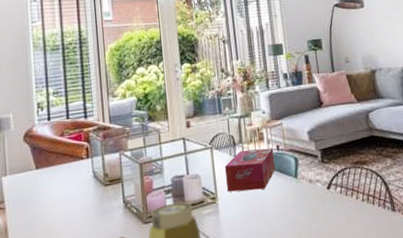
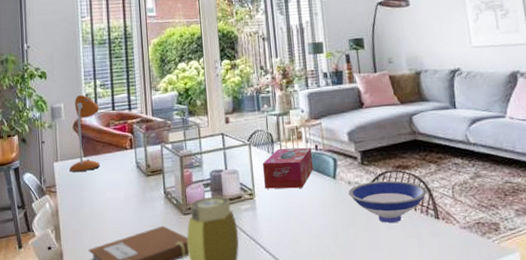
desk lamp: none [19,103,54,186] -> present [69,94,101,172]
bowl: none [309,176,385,219] -> present [348,180,428,224]

